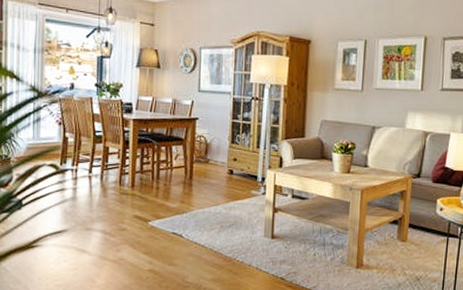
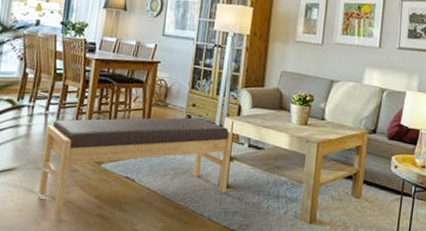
bench: none [90,172,275,277] -> present [38,117,233,220]

